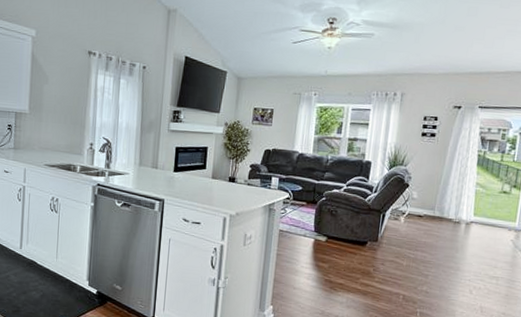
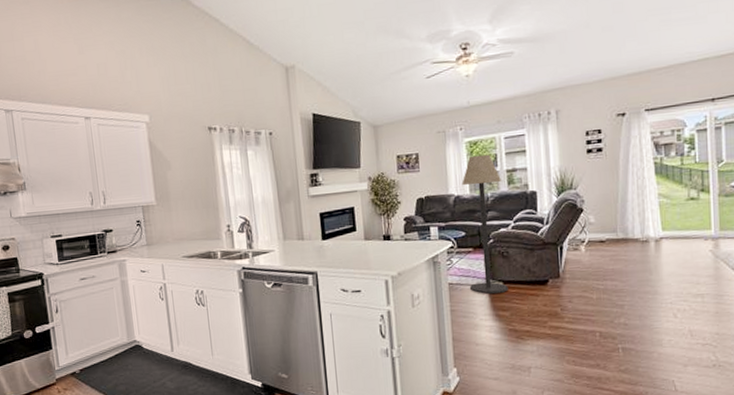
floor lamp: none [298,120,343,246] -> present [461,154,509,294]

